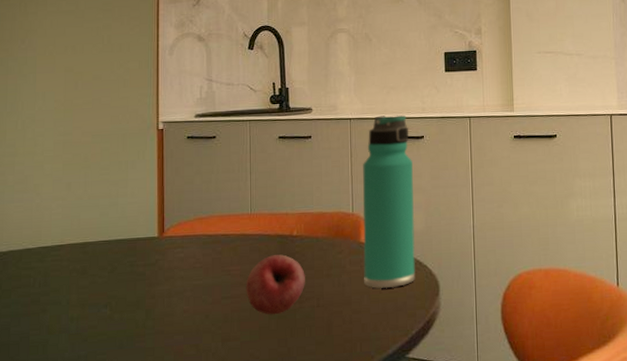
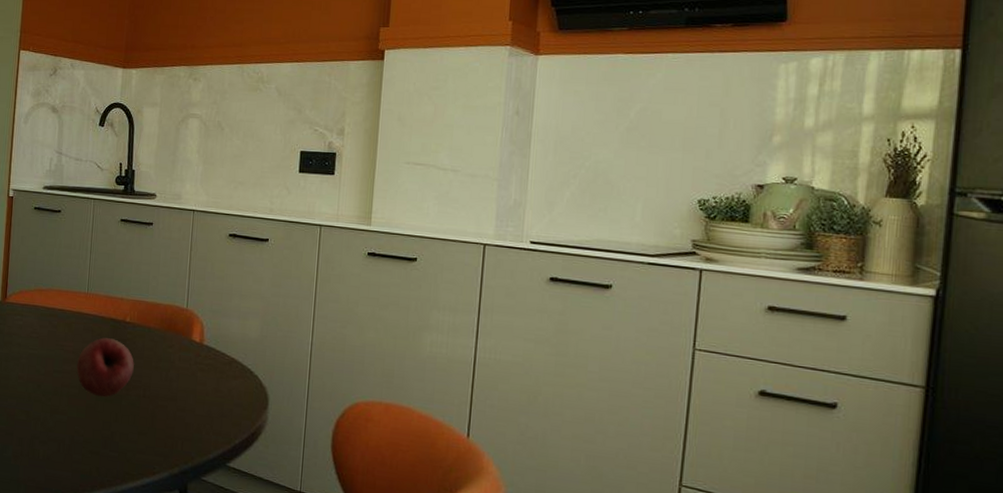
thermos bottle: present [363,115,415,289] -> none [191,211,254,393]

